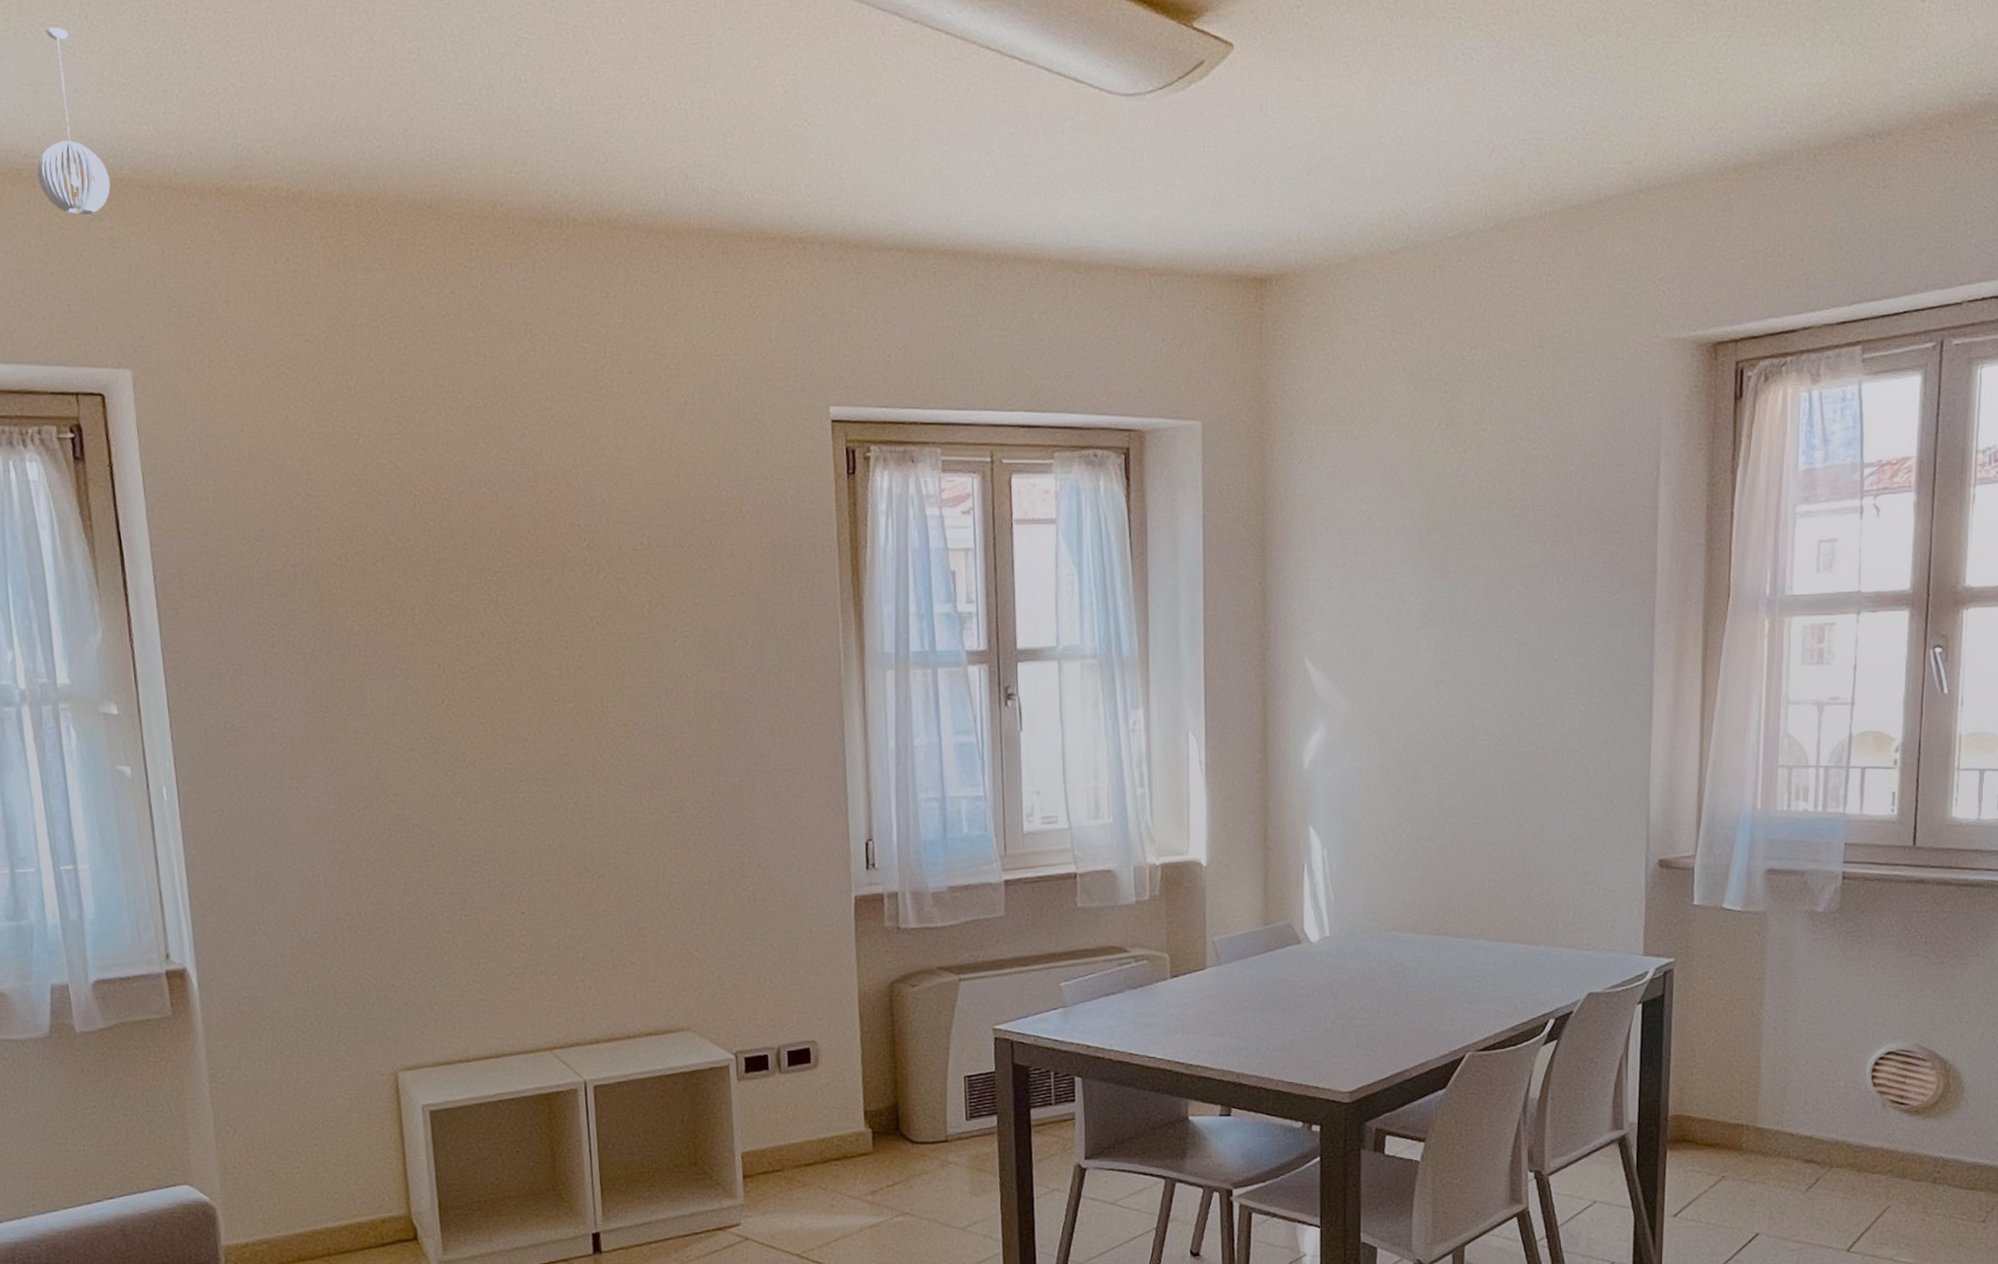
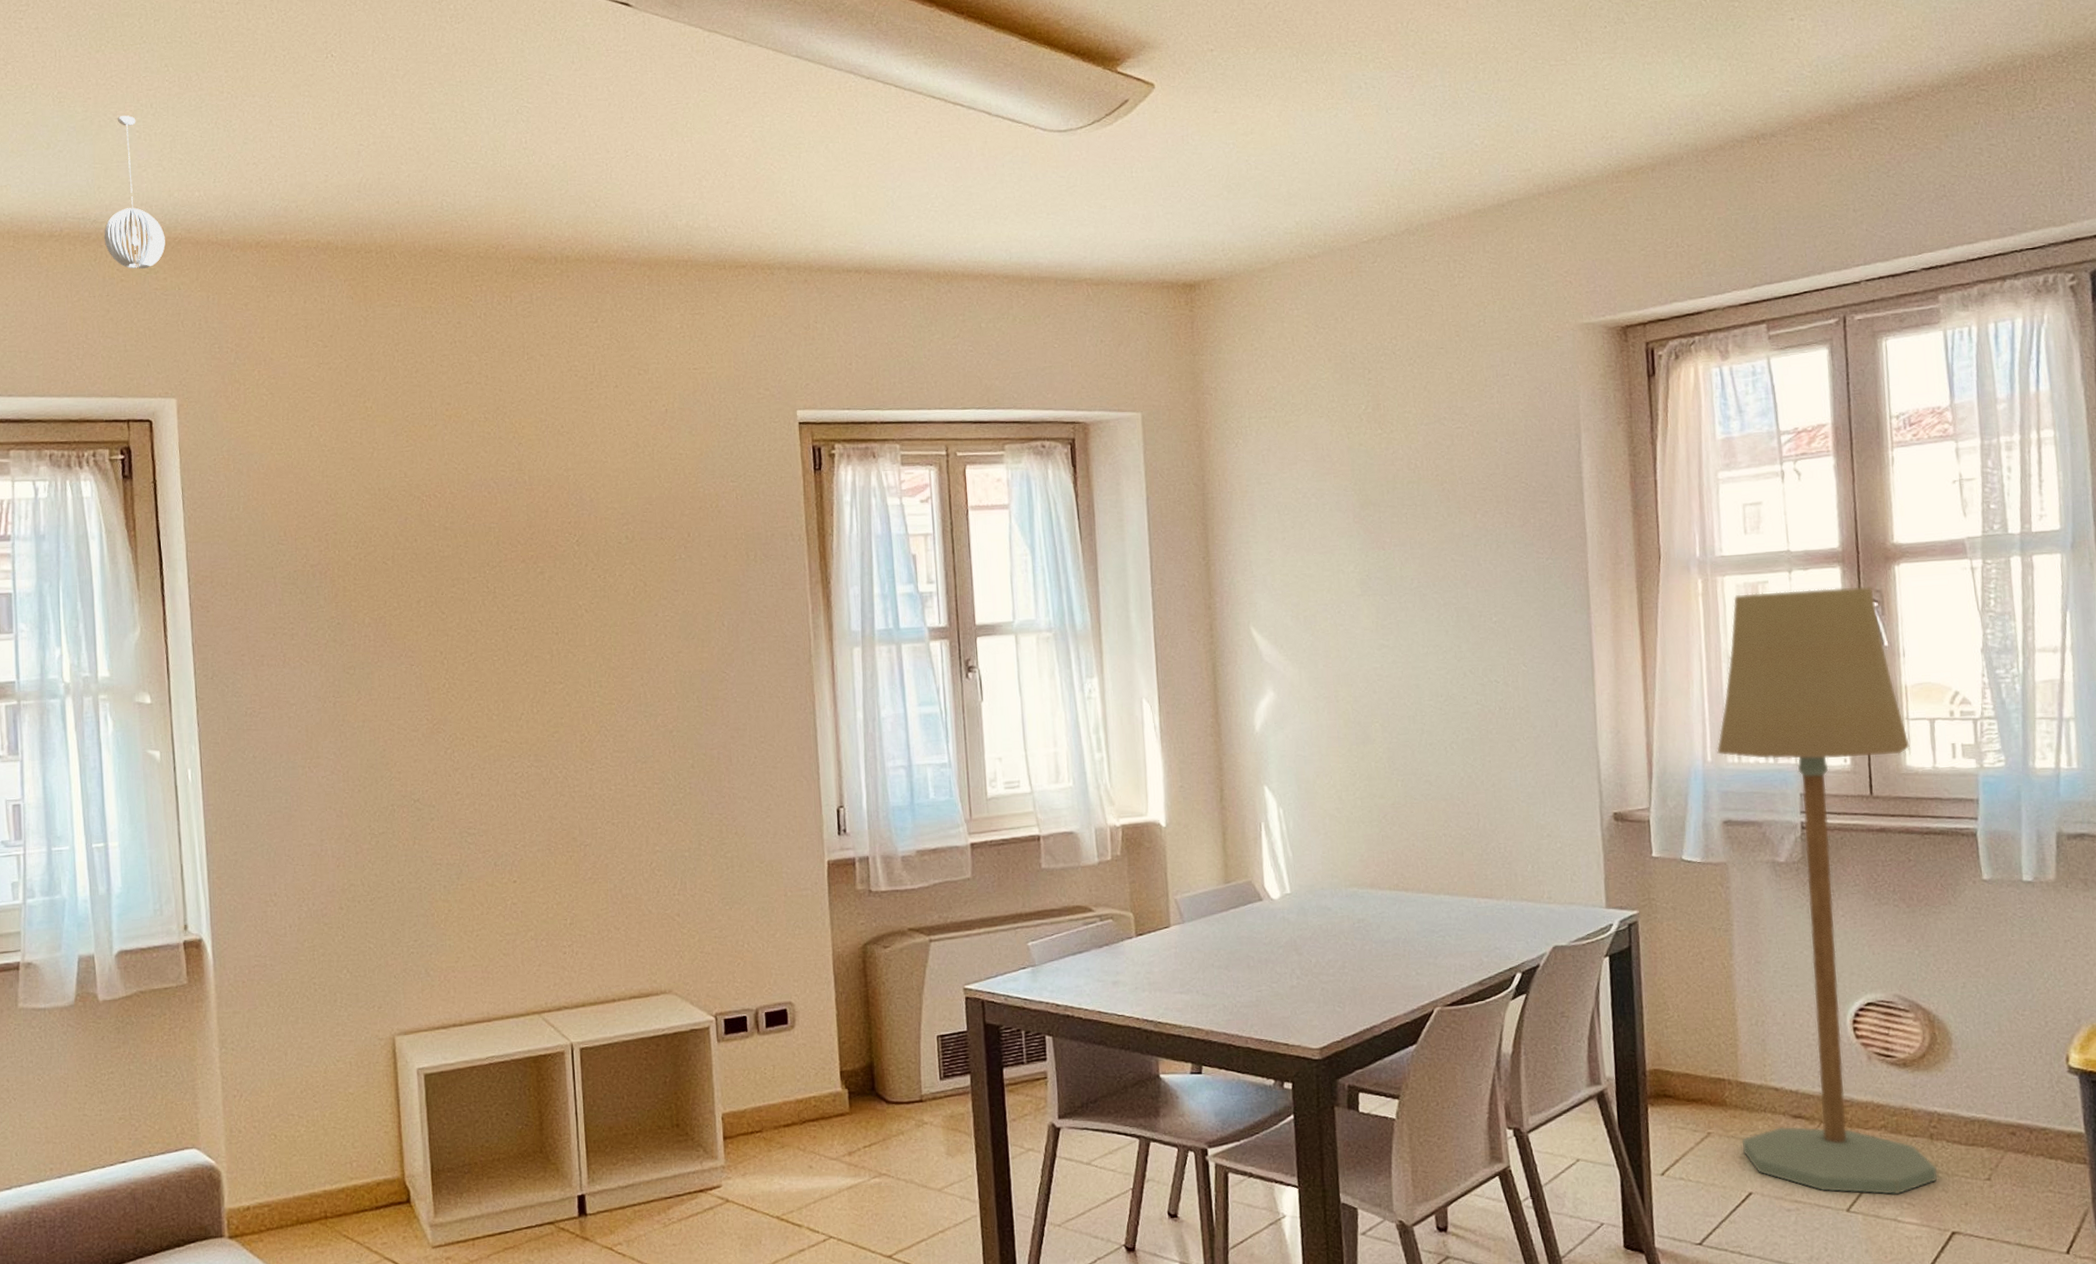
floor lamp: none [1753,632,1957,1236] -> present [1717,587,1937,1195]

